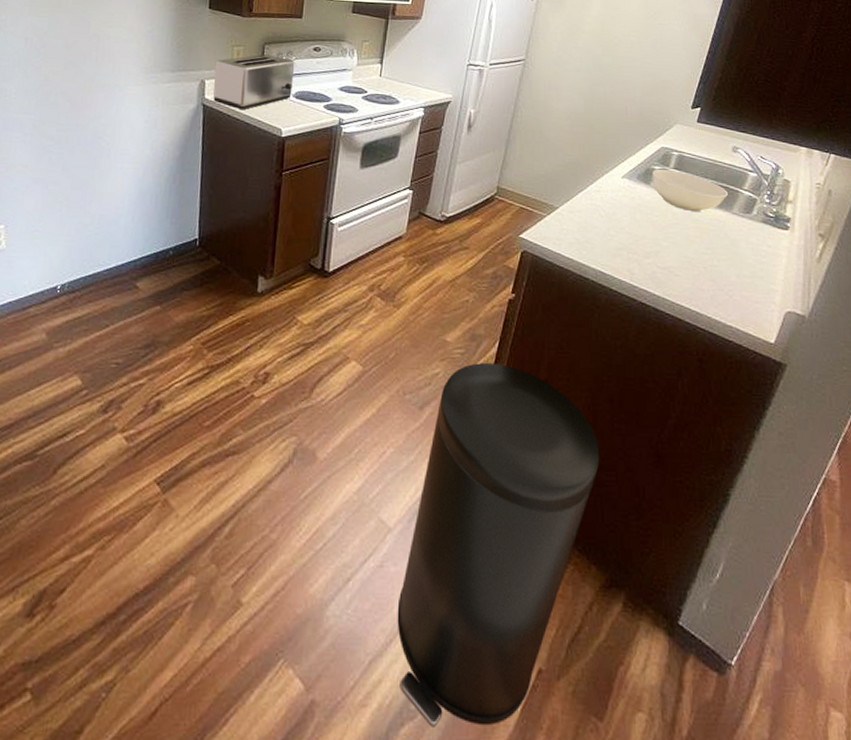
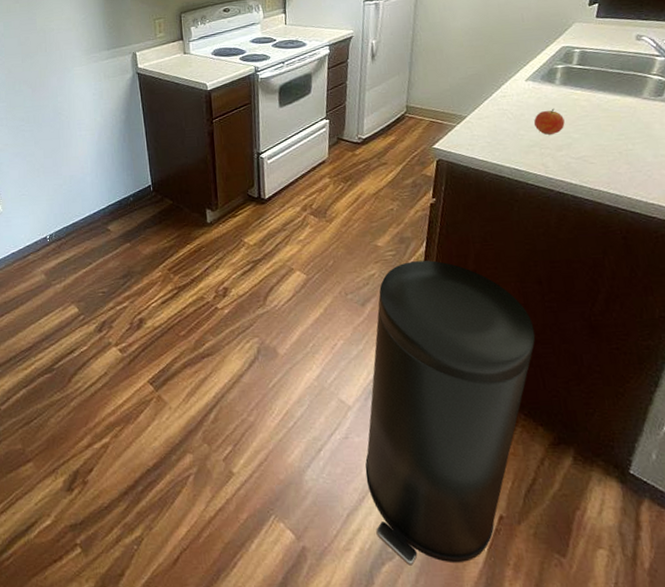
toaster: present [213,54,295,110] -> none [142,21,211,73]
fruit: none [624,211,655,239] -> present [533,108,565,135]
bowl: present [652,169,729,211] -> none [556,66,637,102]

